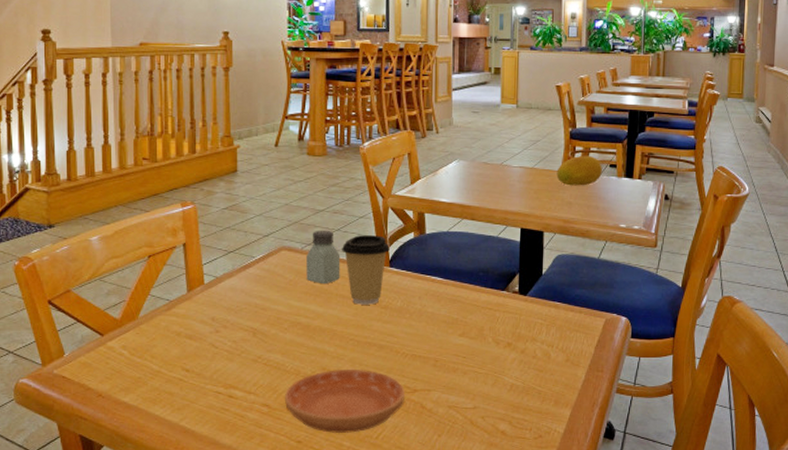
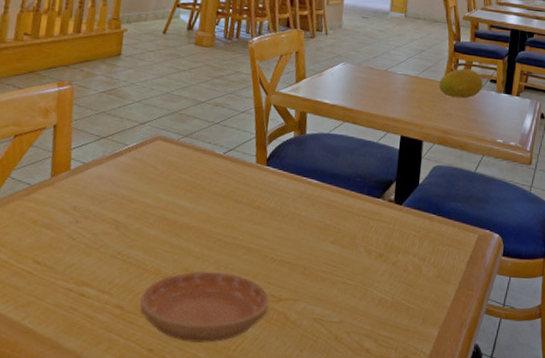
saltshaker: present [306,230,341,285] -> none [179,122,217,179]
coffee cup: present [342,235,390,305] -> none [219,130,268,204]

